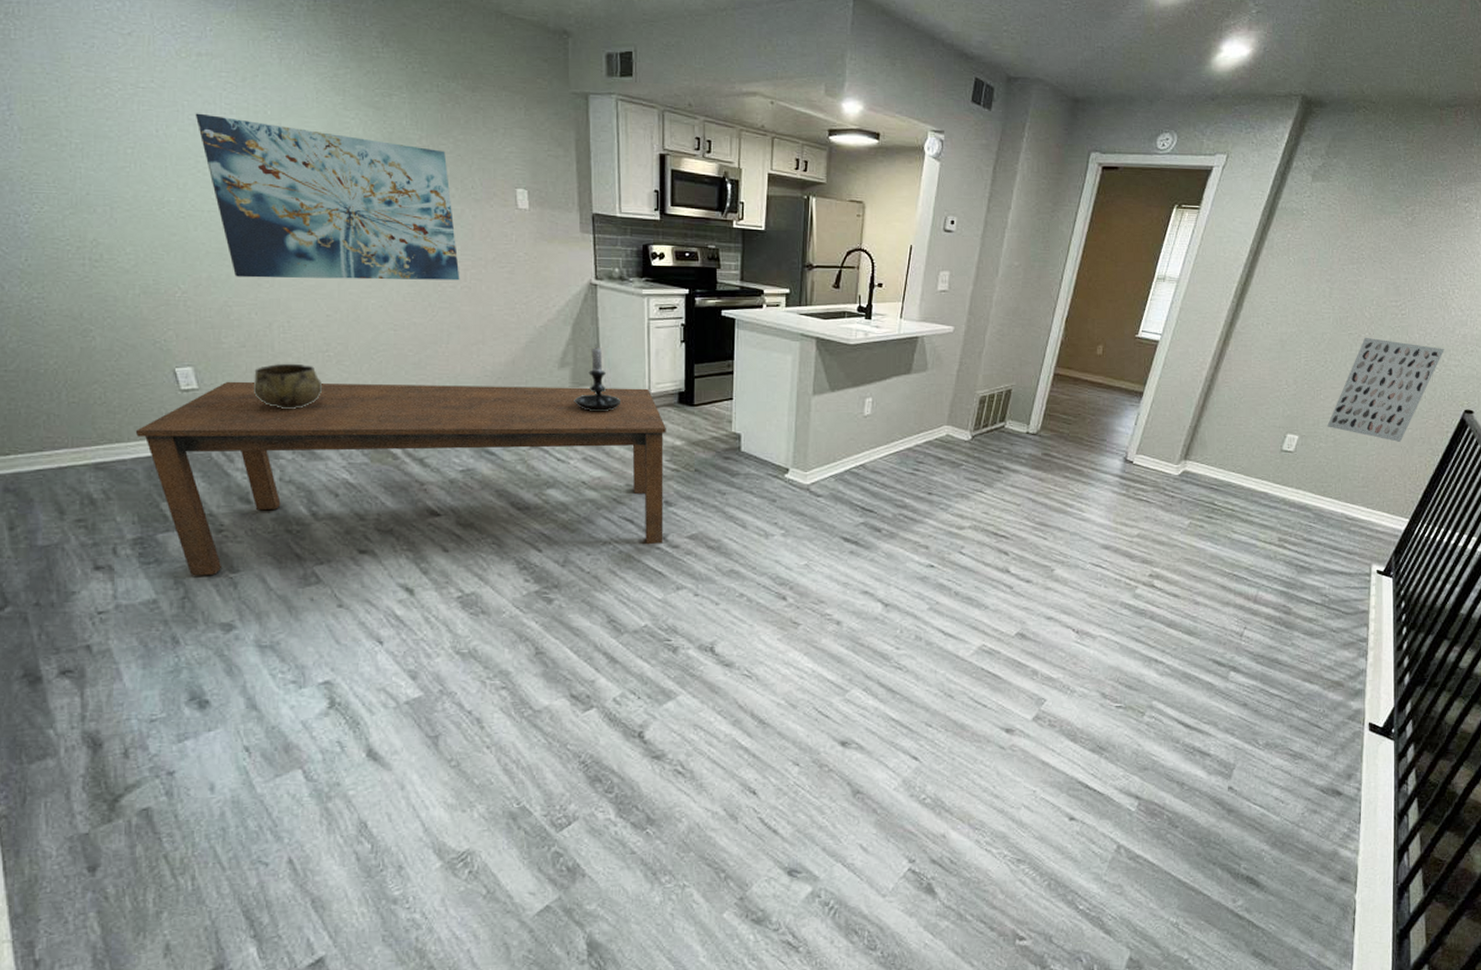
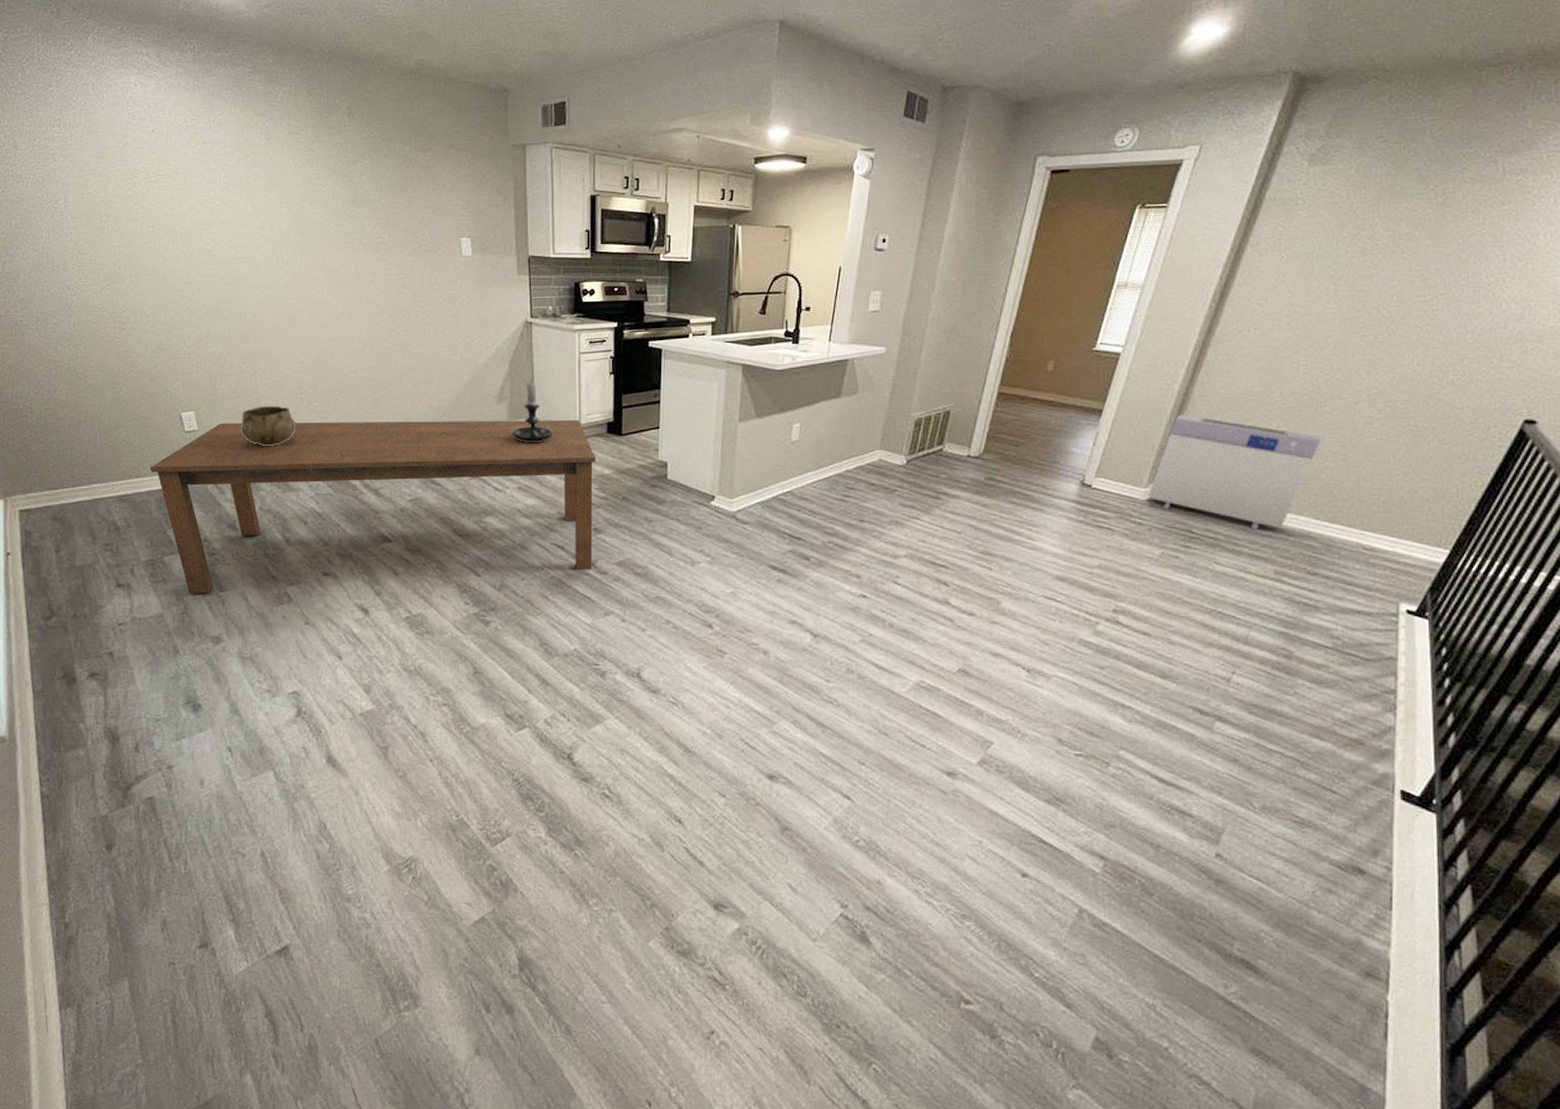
wall art: present [195,113,460,281] -> none [200,192,412,332]
air purifier: none [1179,399,1316,502] -> present [1148,415,1321,530]
wall art: present [1327,337,1444,442] -> none [1335,338,1493,459]

